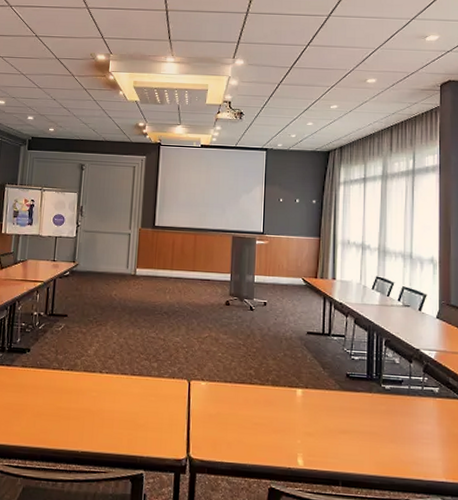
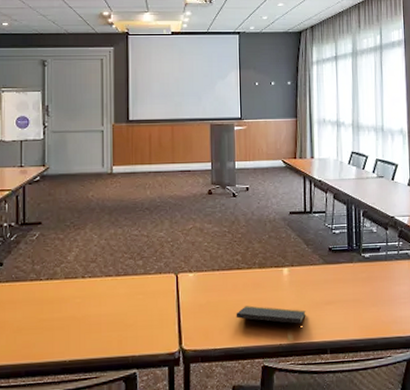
notepad: none [245,422,318,457] -> present [236,305,306,331]

